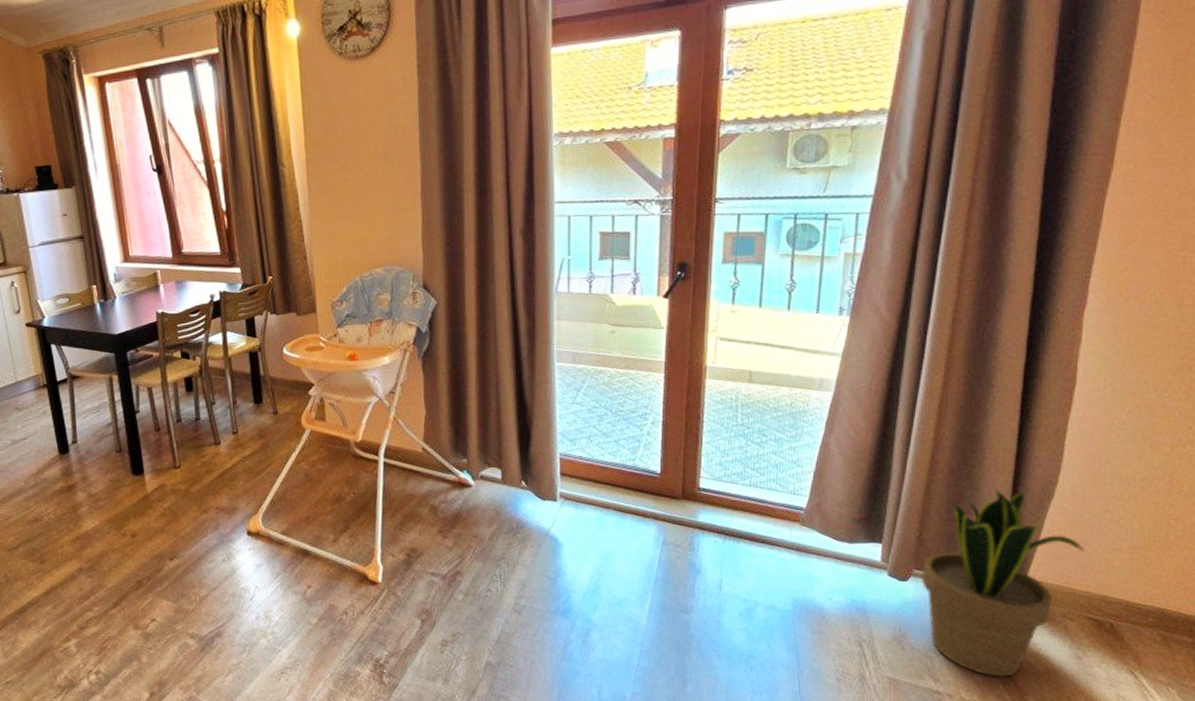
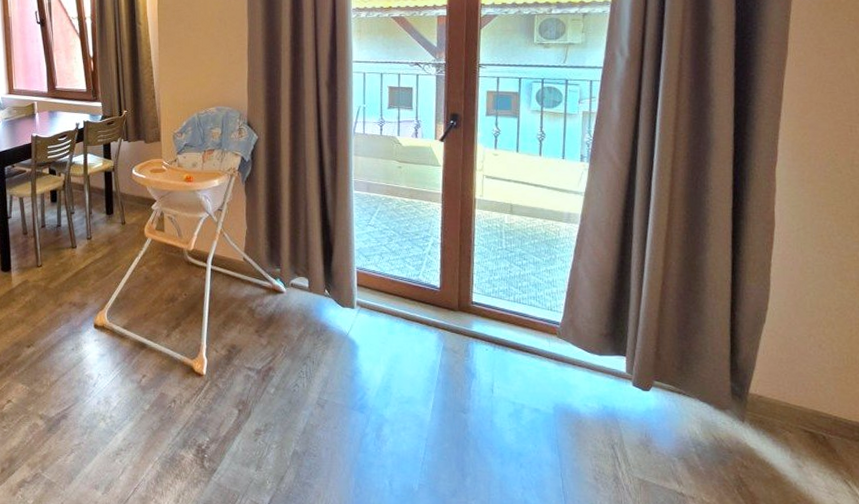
potted plant: present [921,489,1085,677] -> none [661,313,796,482]

